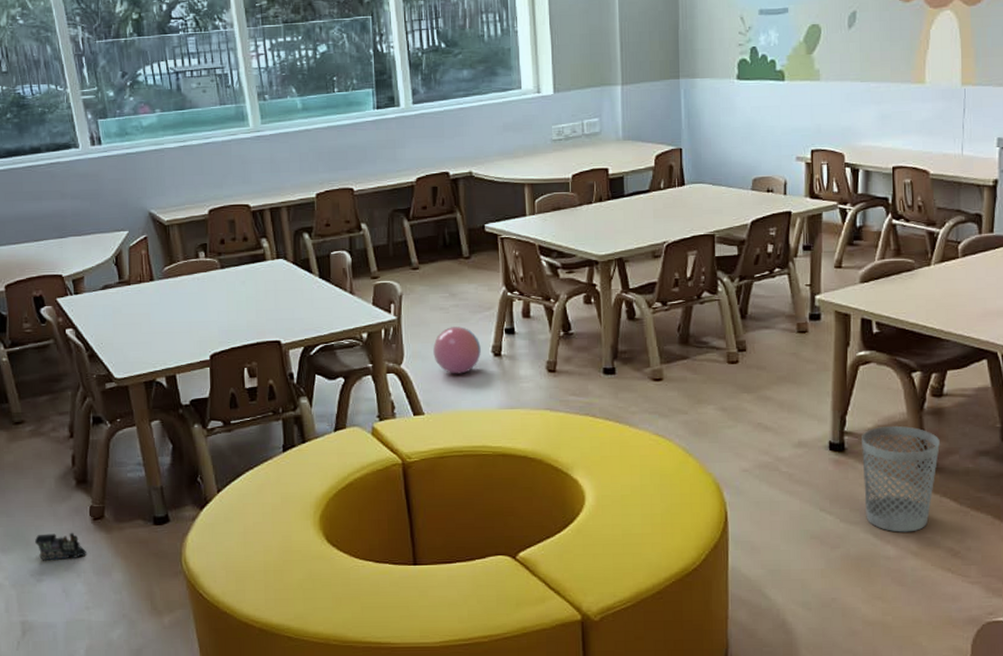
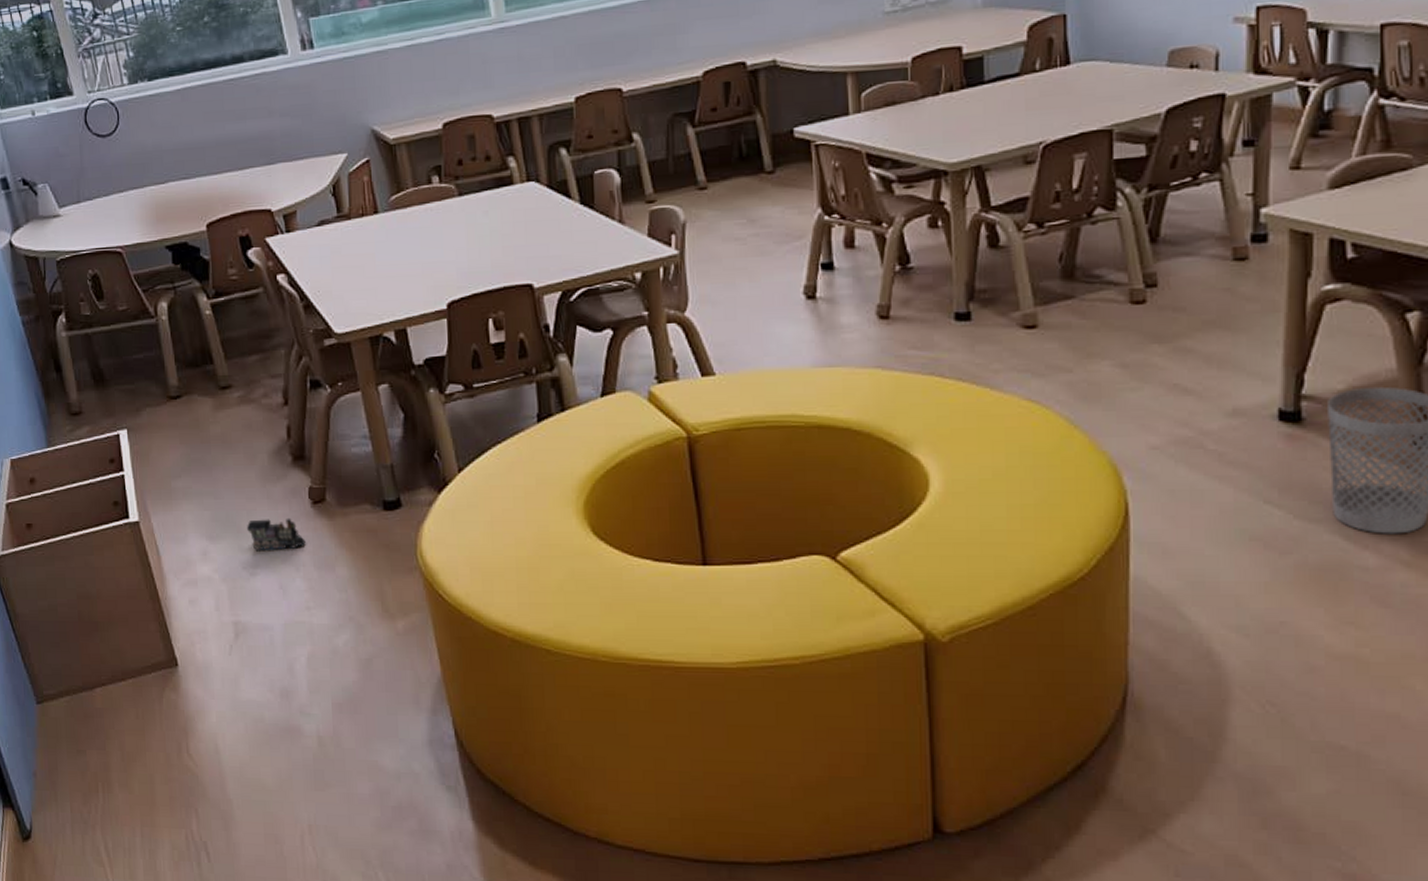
ball: present [433,326,481,374] -> none [726,261,789,323]

